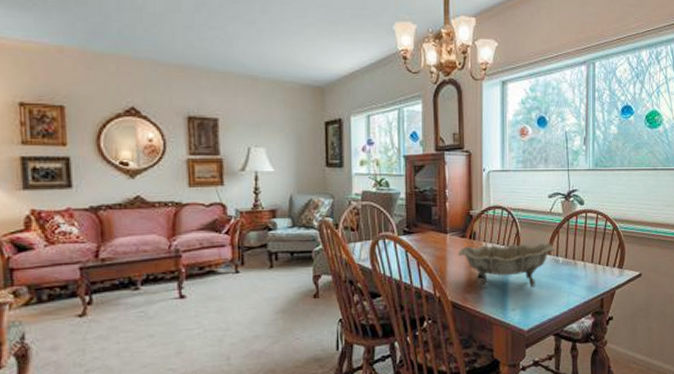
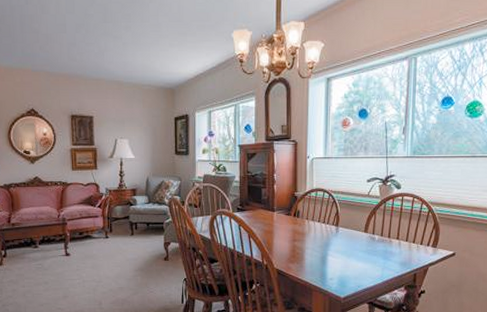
decorative bowl: present [458,243,555,289] -> none [283,222,372,262]

